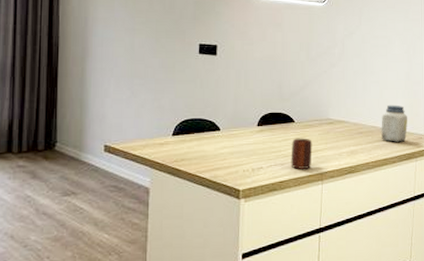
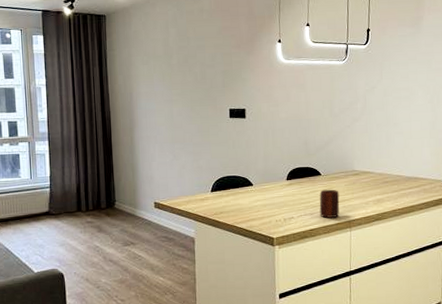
jar: present [381,104,407,142] -> none [406,153,434,190]

